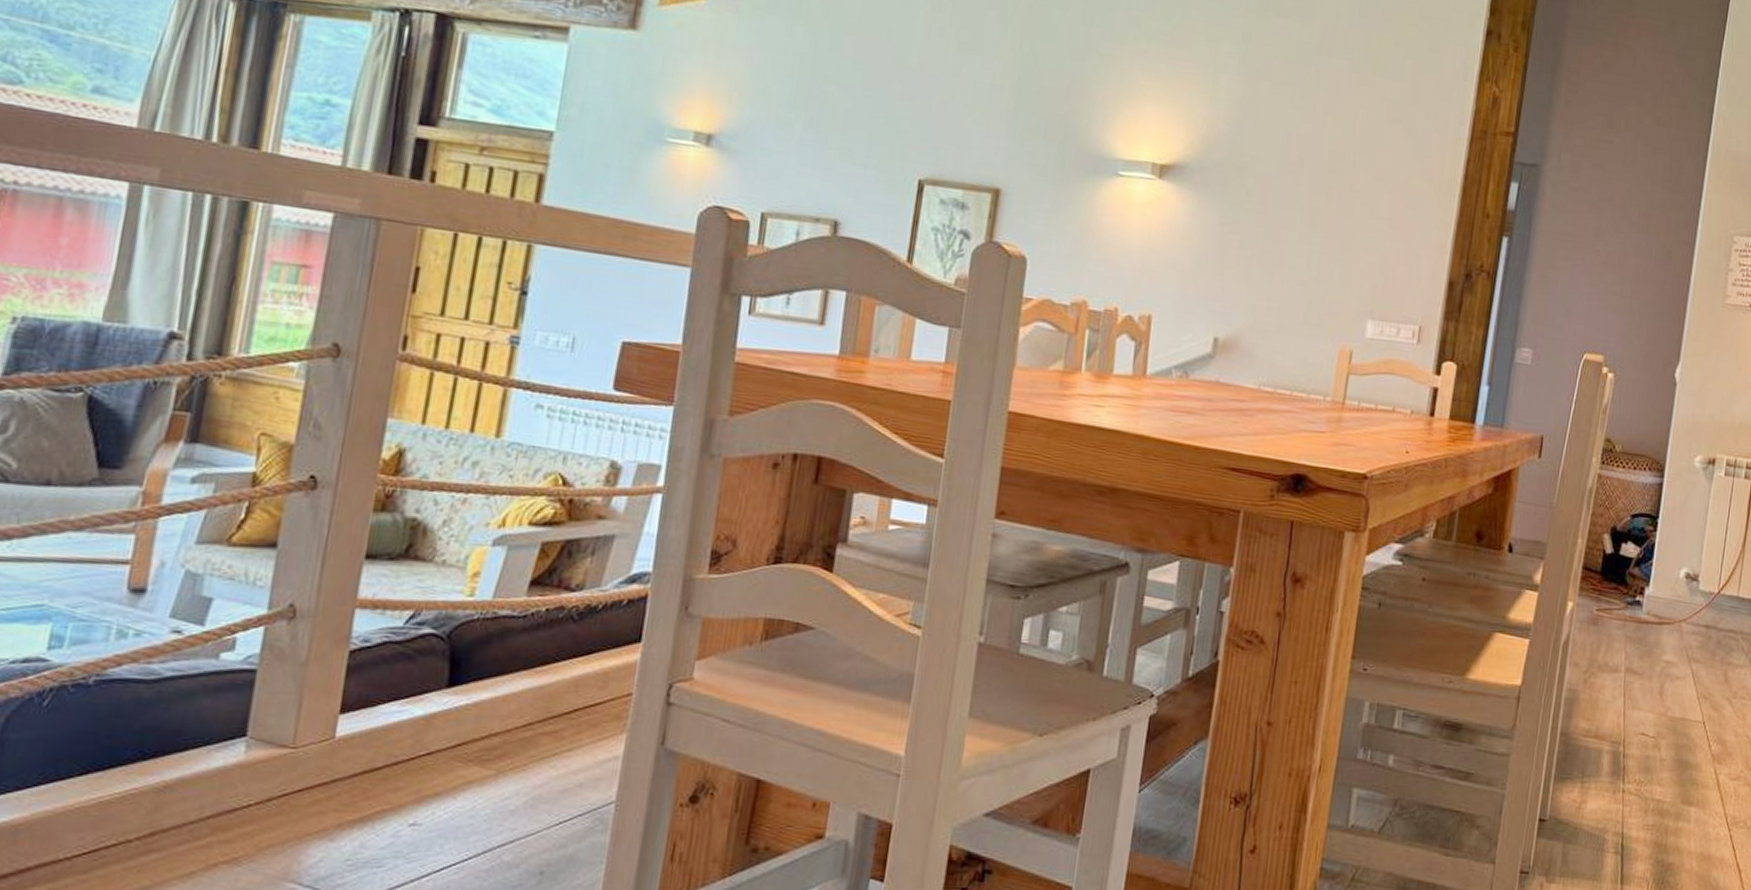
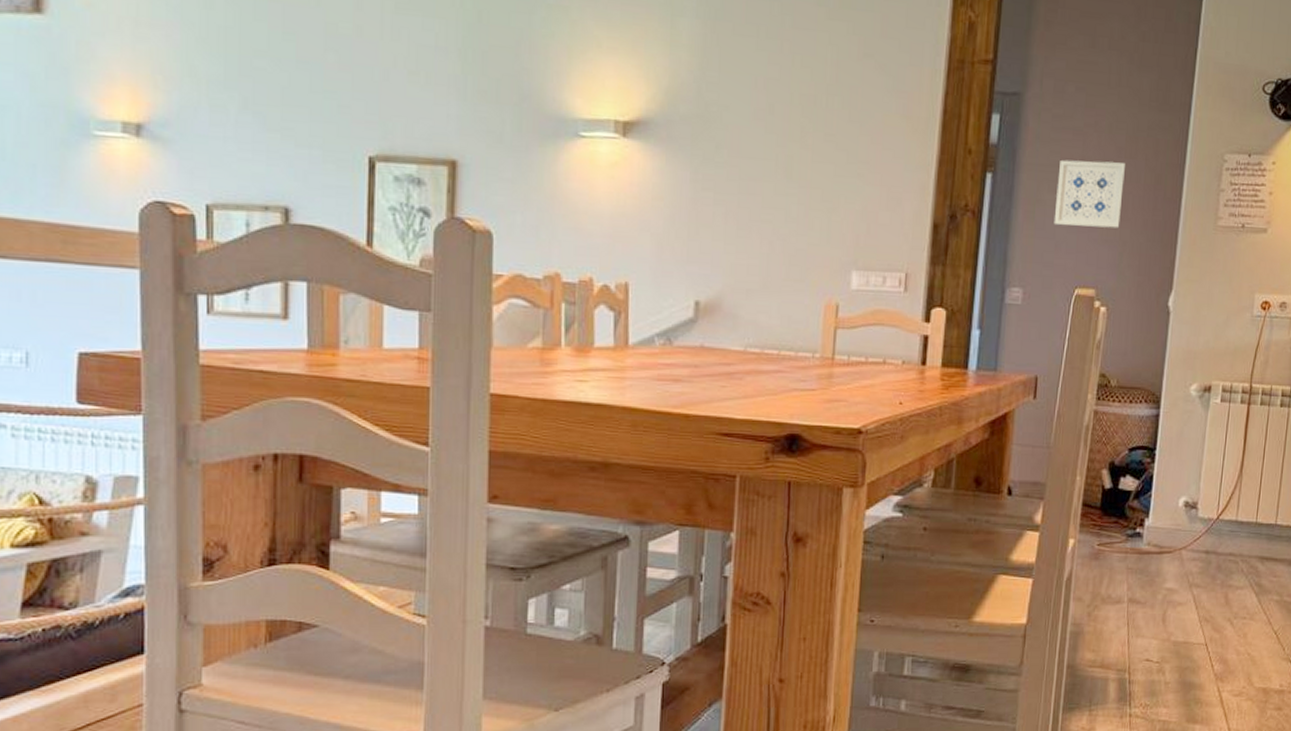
wall art: none [1565,229,1637,299] -> present [1053,159,1125,229]

